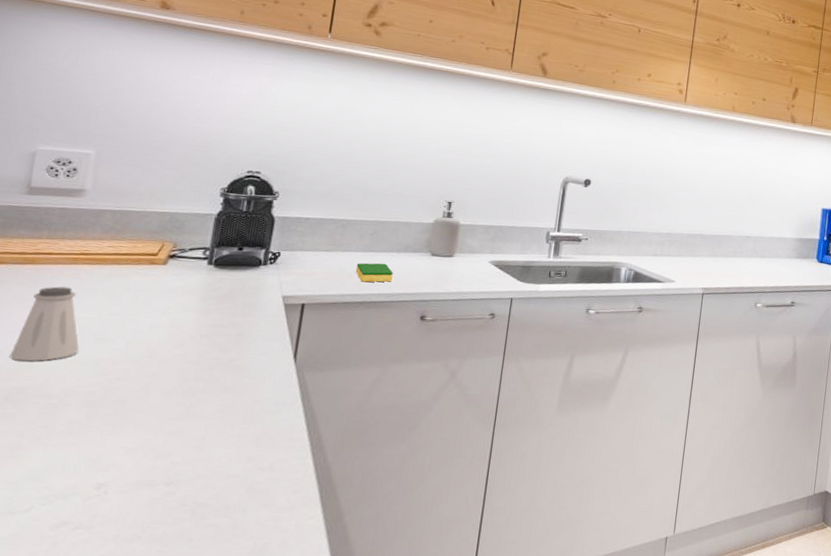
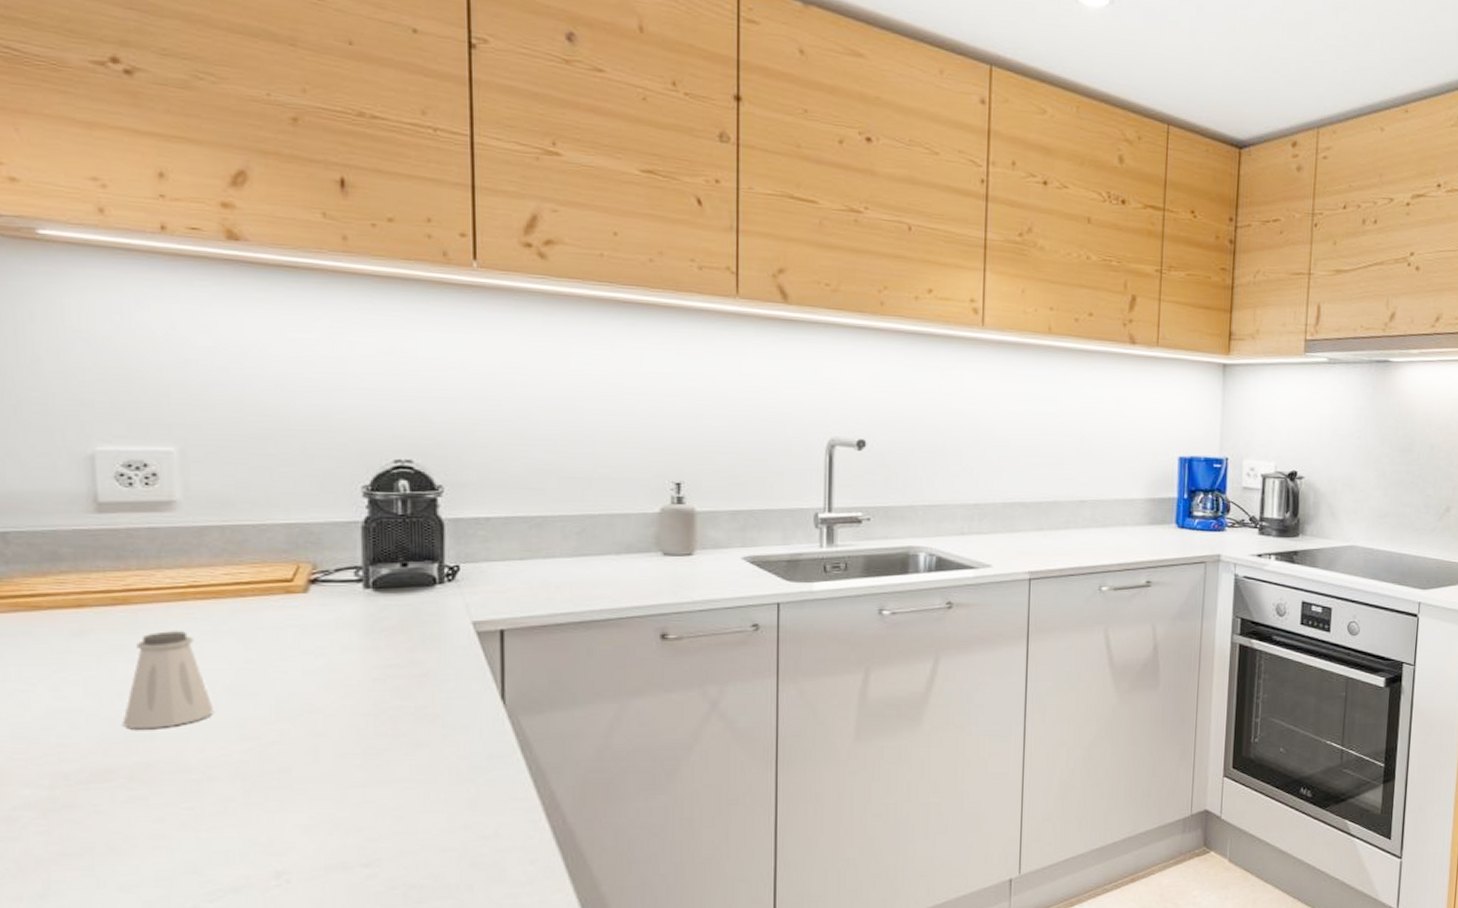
dish sponge: present [355,263,393,283] -> none [564,570,616,596]

